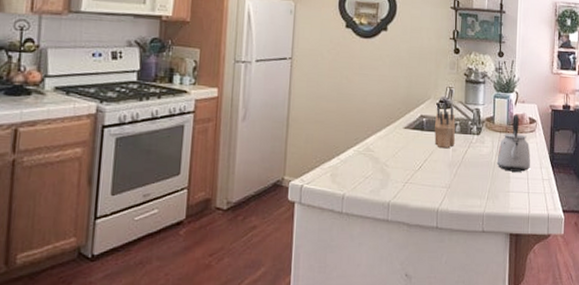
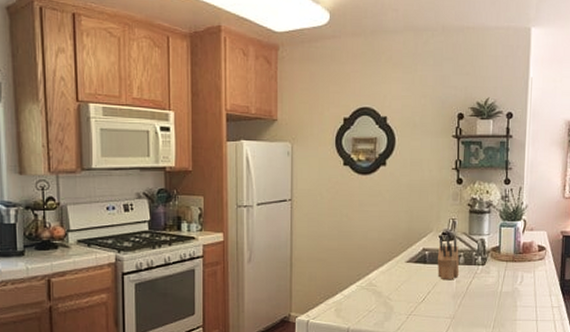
kettle: present [496,114,531,172] -> none [502,243,540,300]

